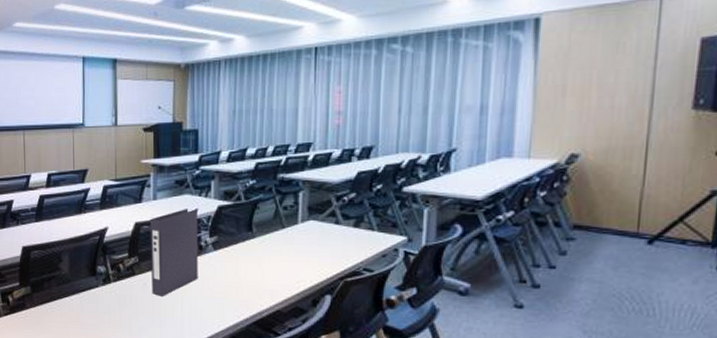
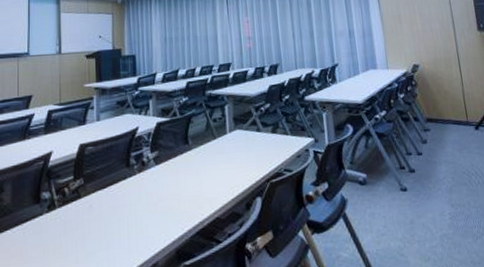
binder: present [150,209,199,296] -> none [94,127,143,217]

